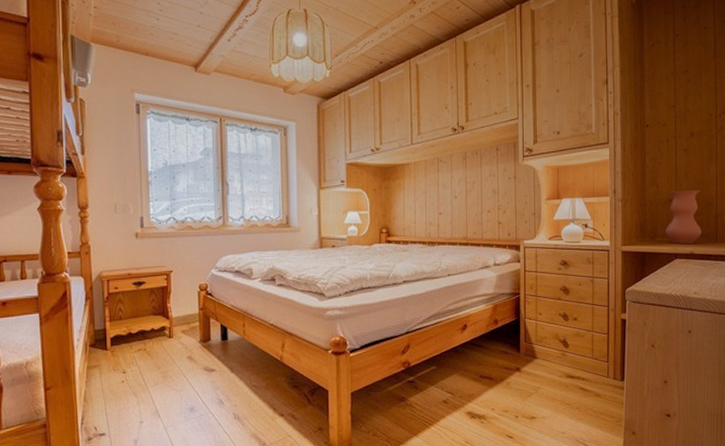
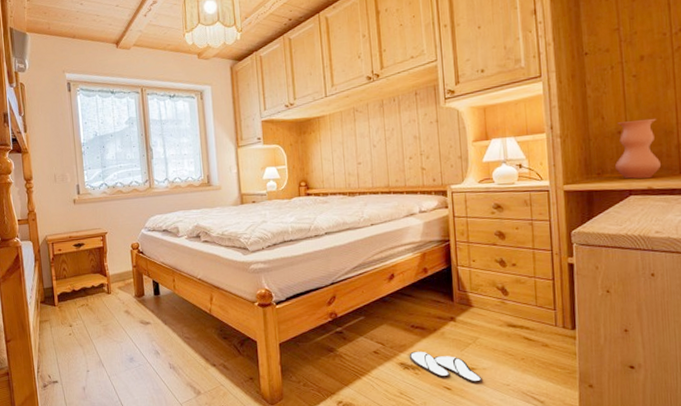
slippers: none [476,400,542,432] -> present [409,351,484,383]

